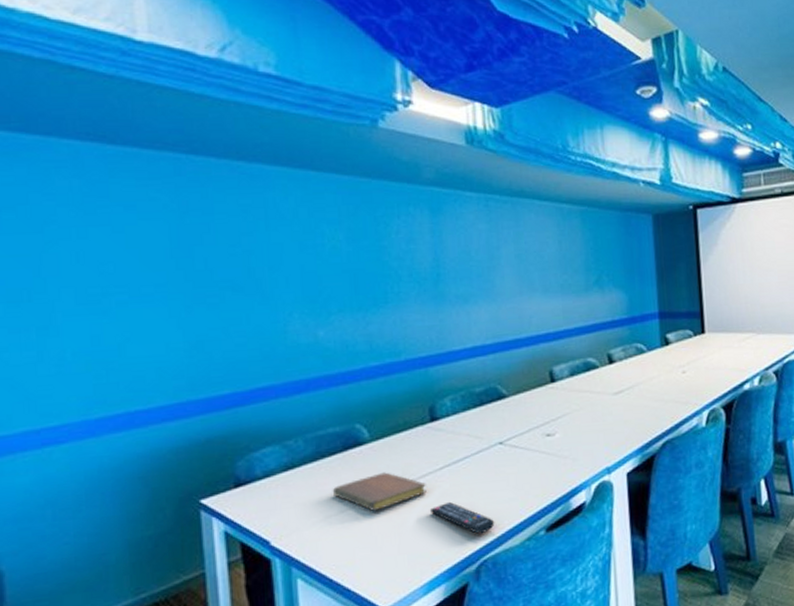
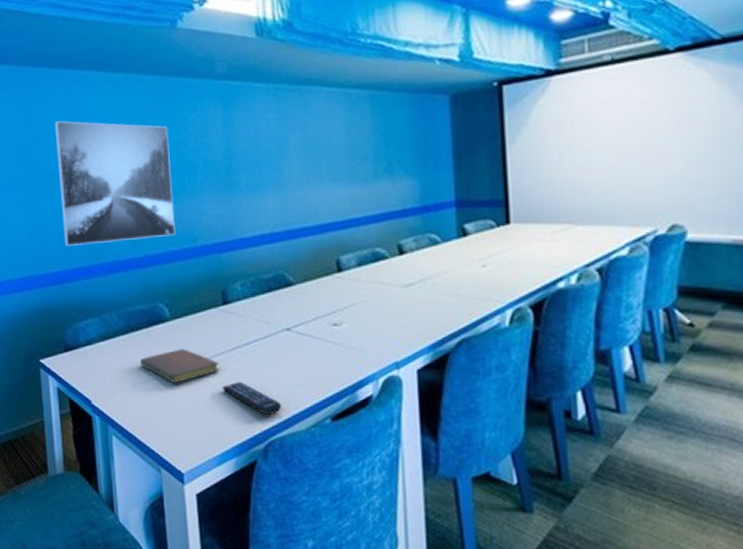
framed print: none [223,220,376,364] -> present [54,120,176,246]

